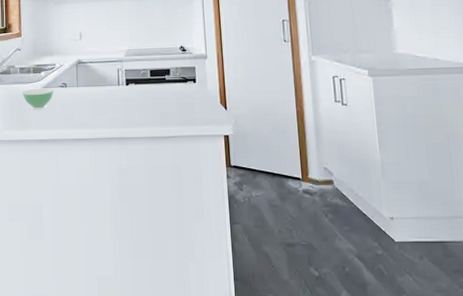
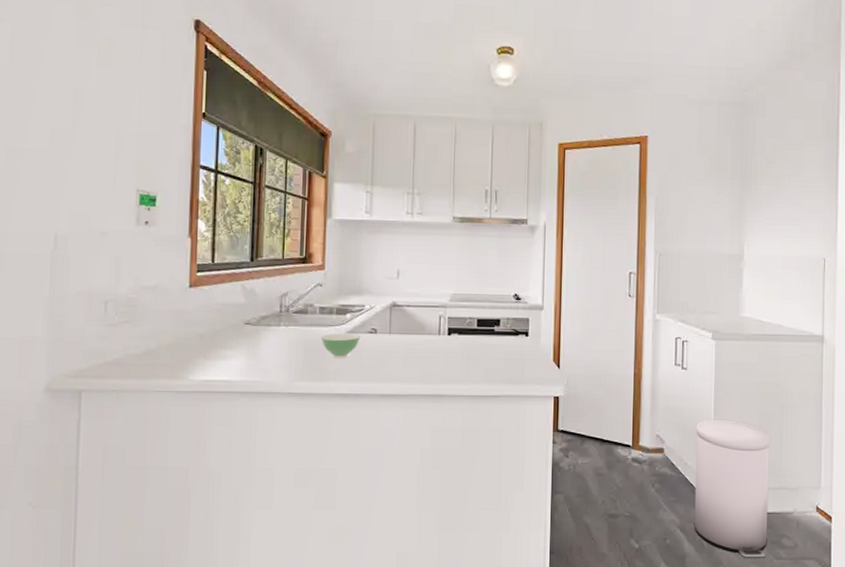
pedal bin: none [362,151,450,288] -> present [694,419,771,559]

